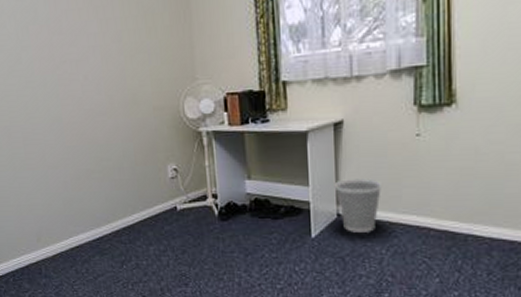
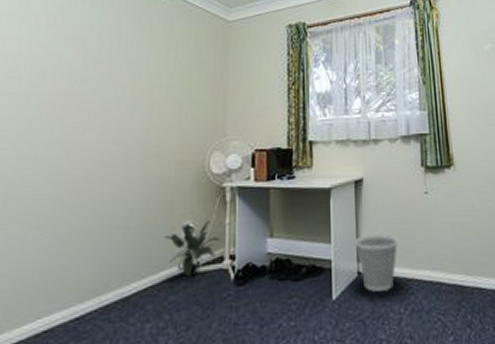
potted plant: none [153,163,202,212] -> present [164,220,221,278]

